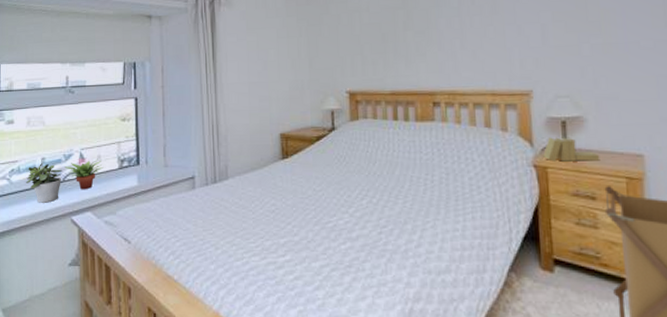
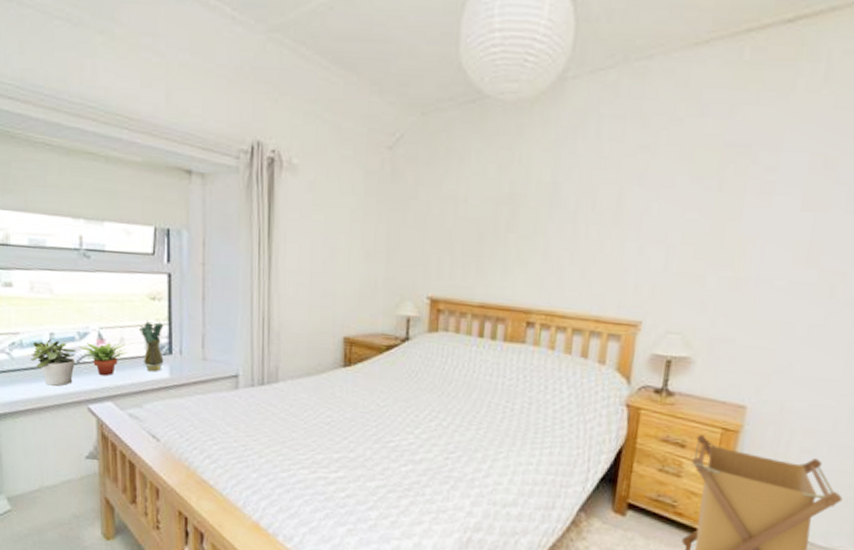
vase: none [113,137,133,181] -> present [139,320,164,371]
books: present [543,137,600,162] -> none [639,376,700,408]

